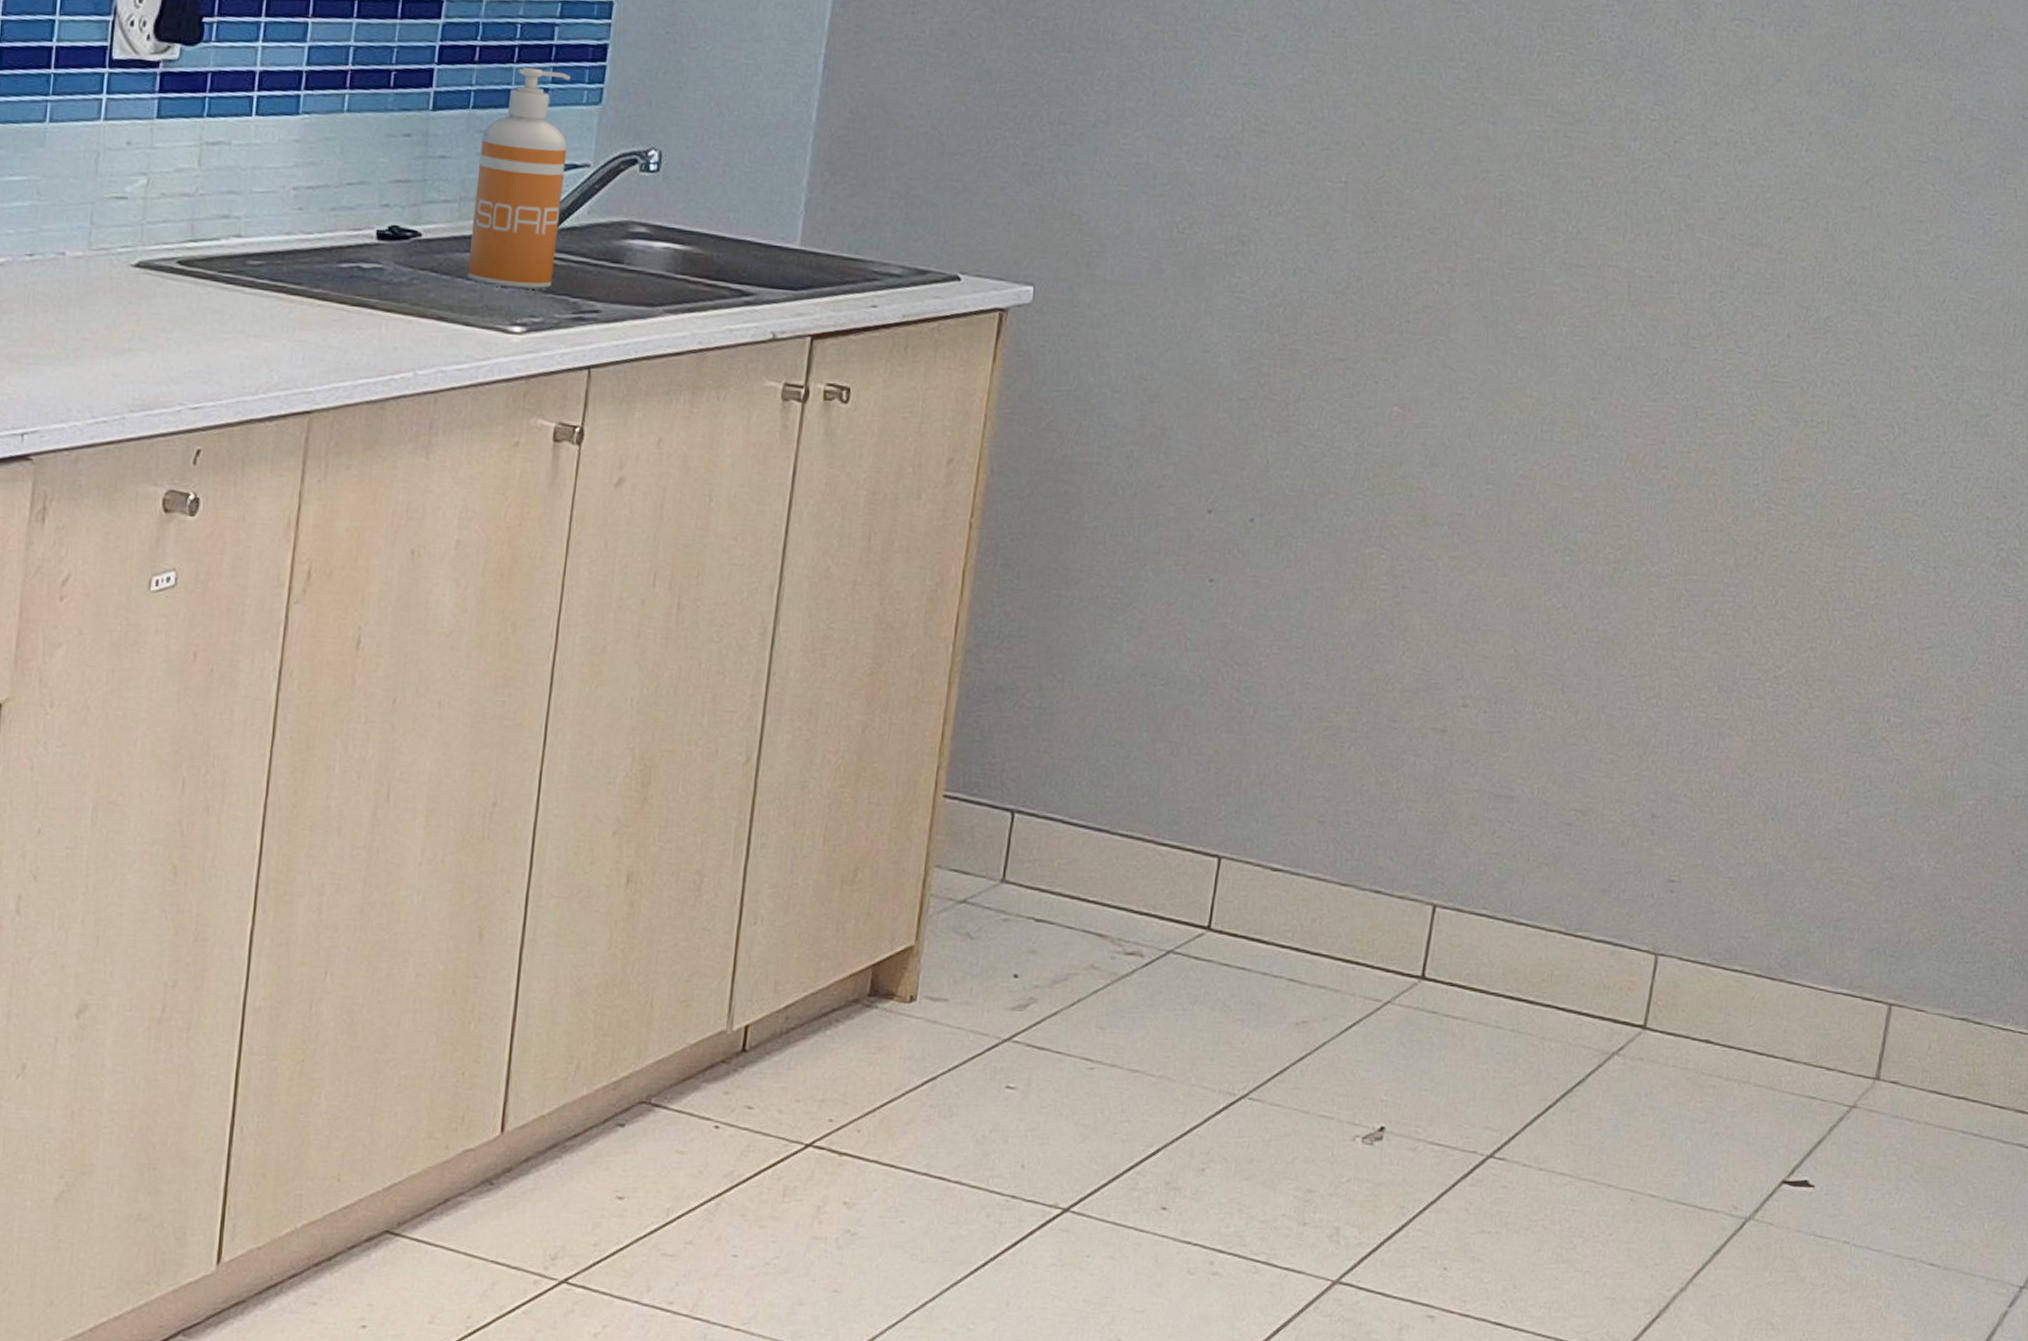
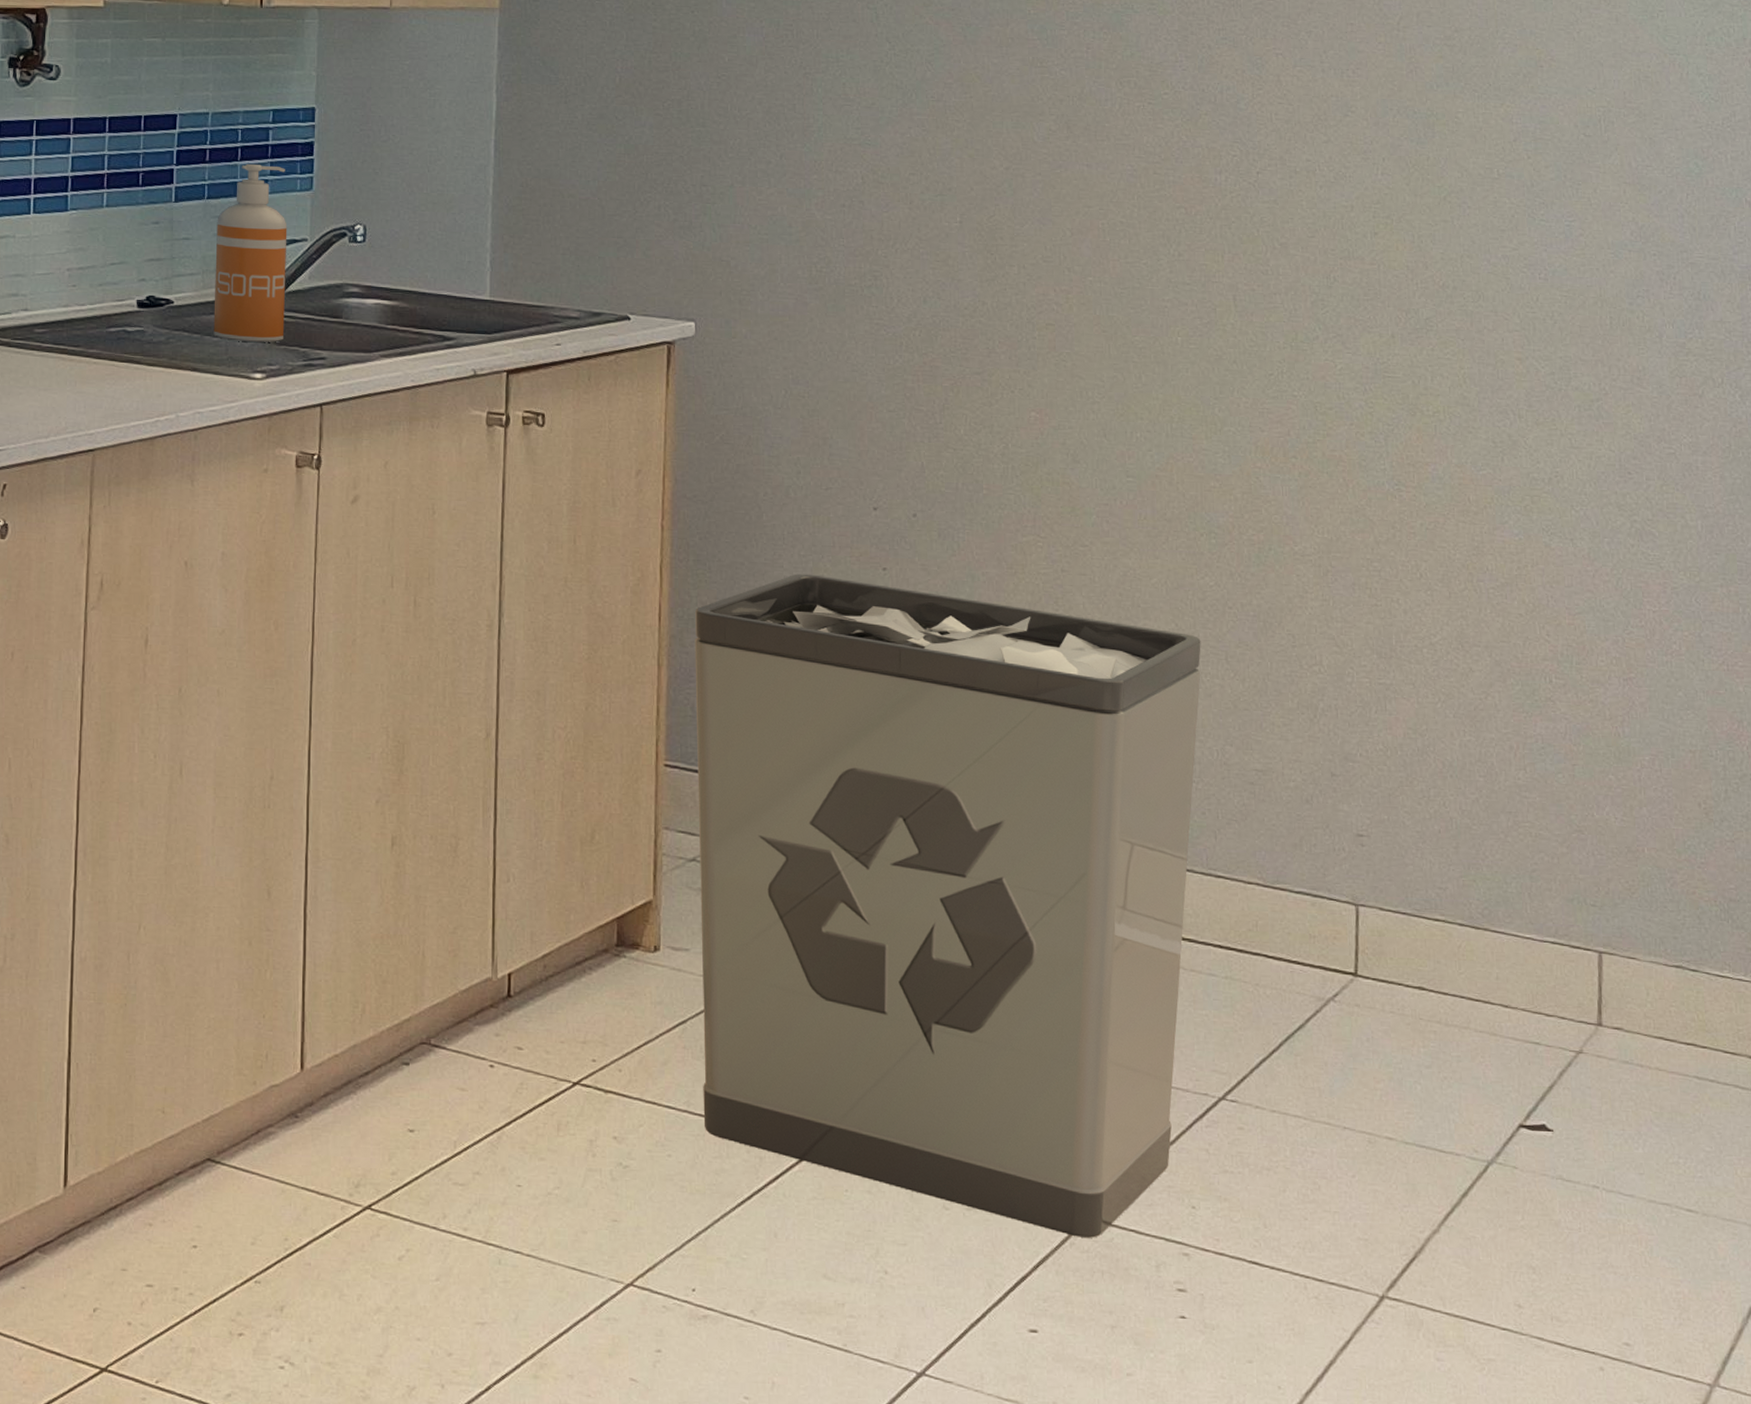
recycling bin: none [943,583,1539,1301] -> present [694,574,1201,1238]

